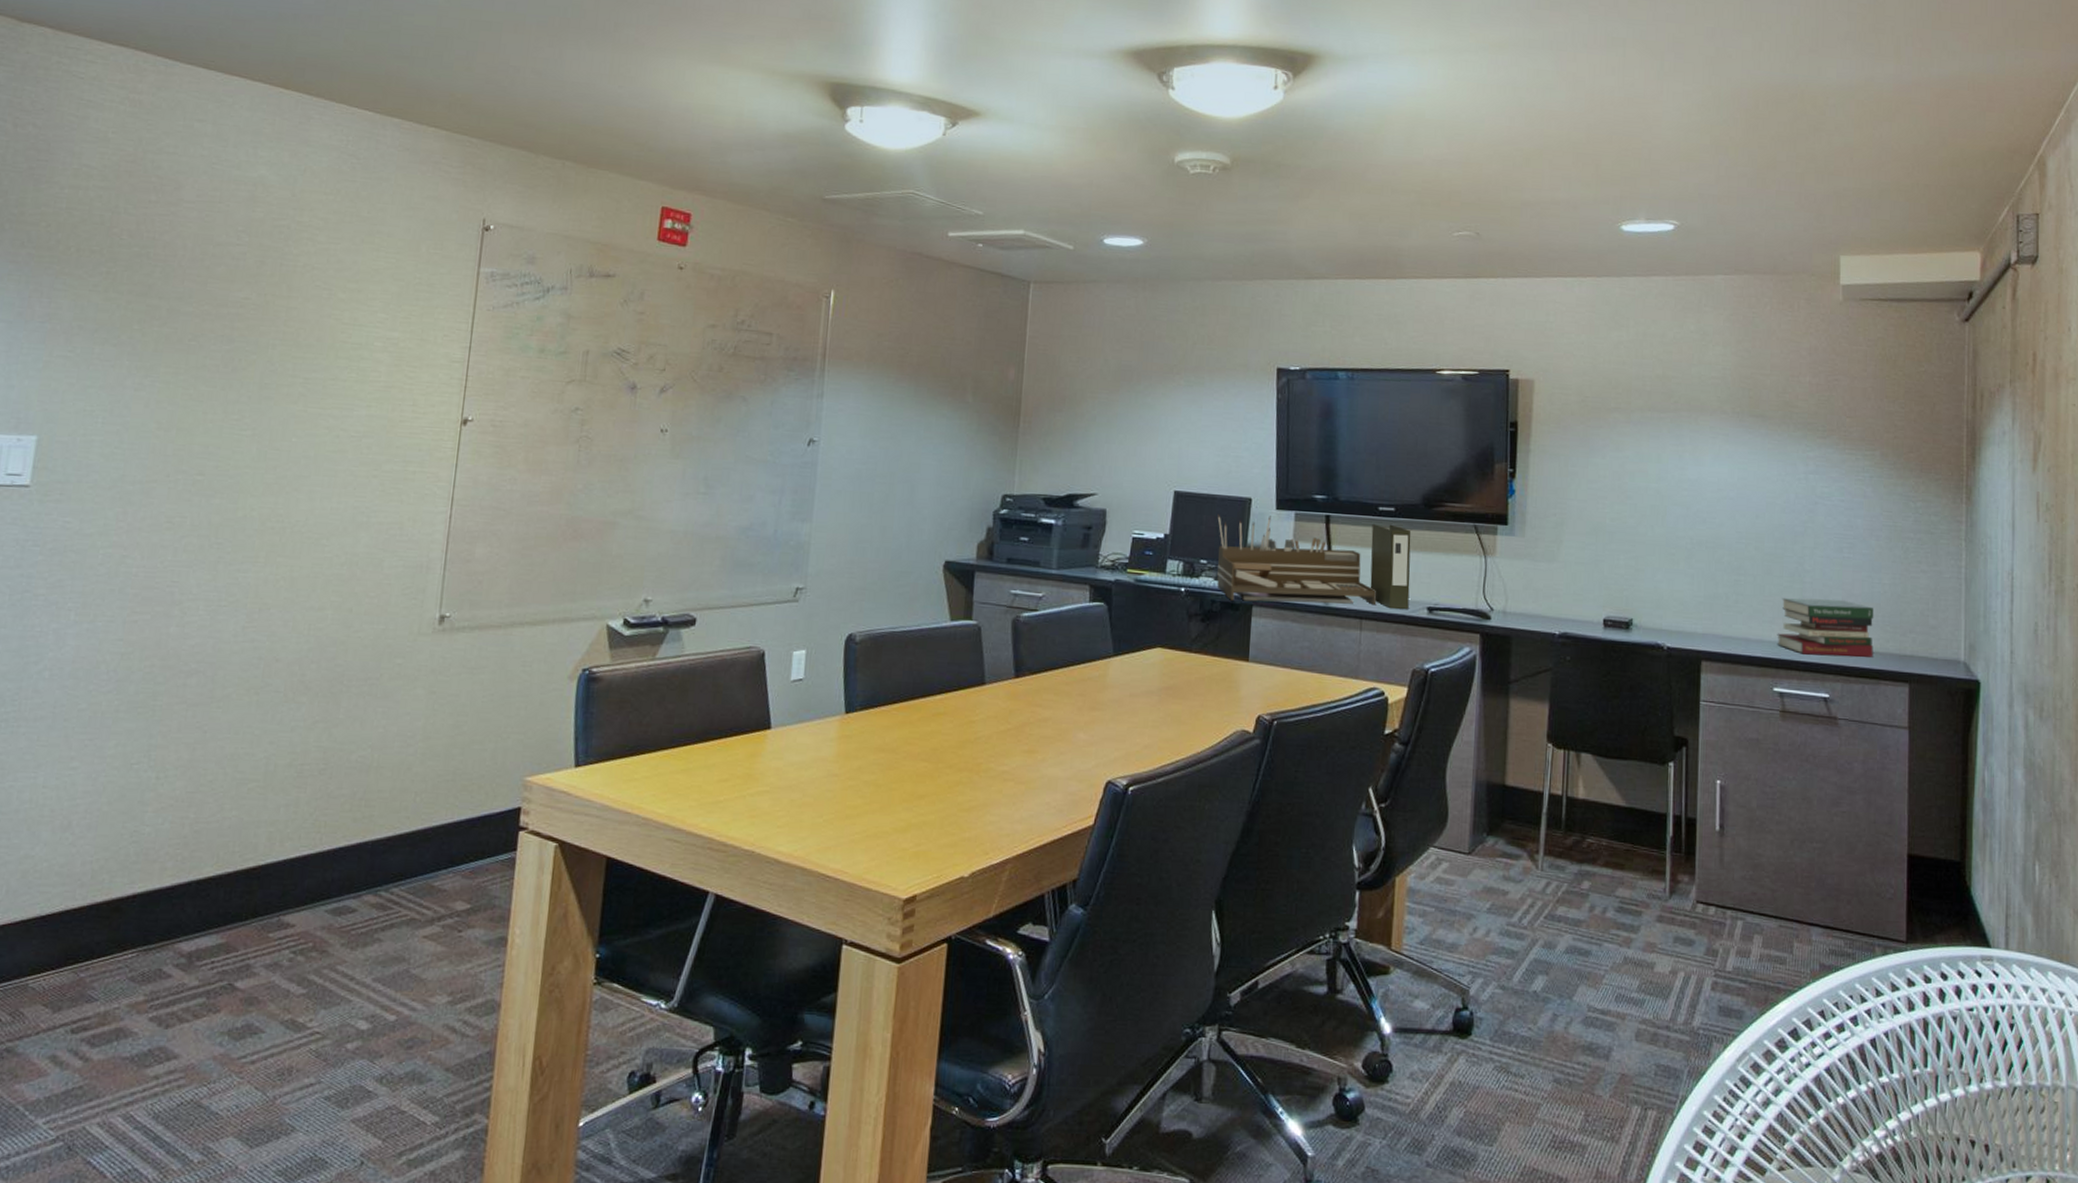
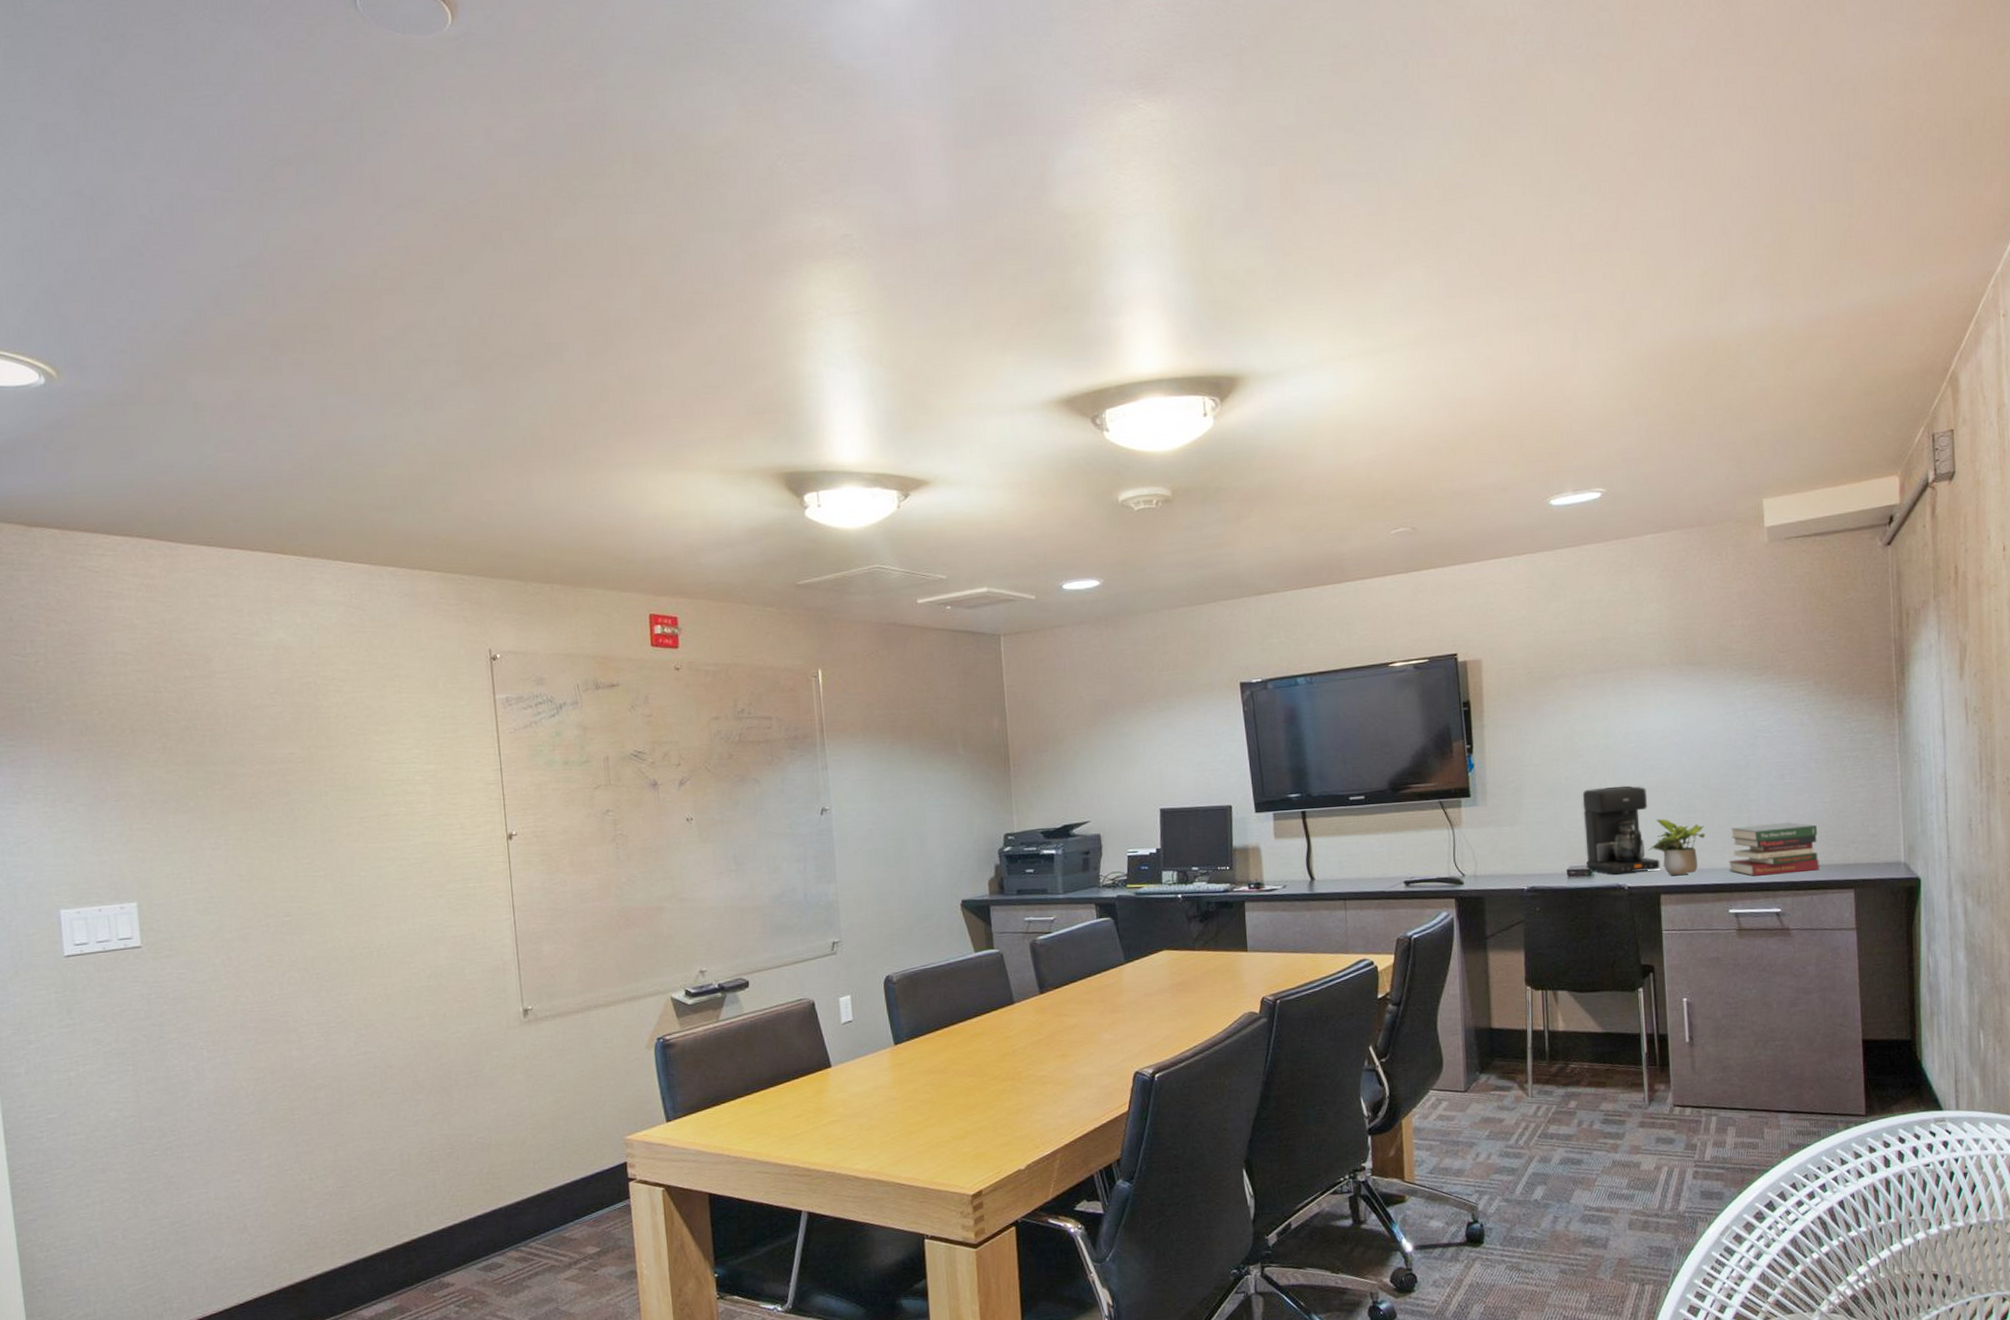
desk organizer: present [1217,513,1377,606] -> none [1202,819,1357,900]
binder: present [1370,524,1411,610] -> none [1345,811,1387,888]
coffee maker: none [1625,534,1704,633] -> present [1582,785,1660,875]
potted plant: none [1692,577,1754,643] -> present [1648,819,1705,876]

